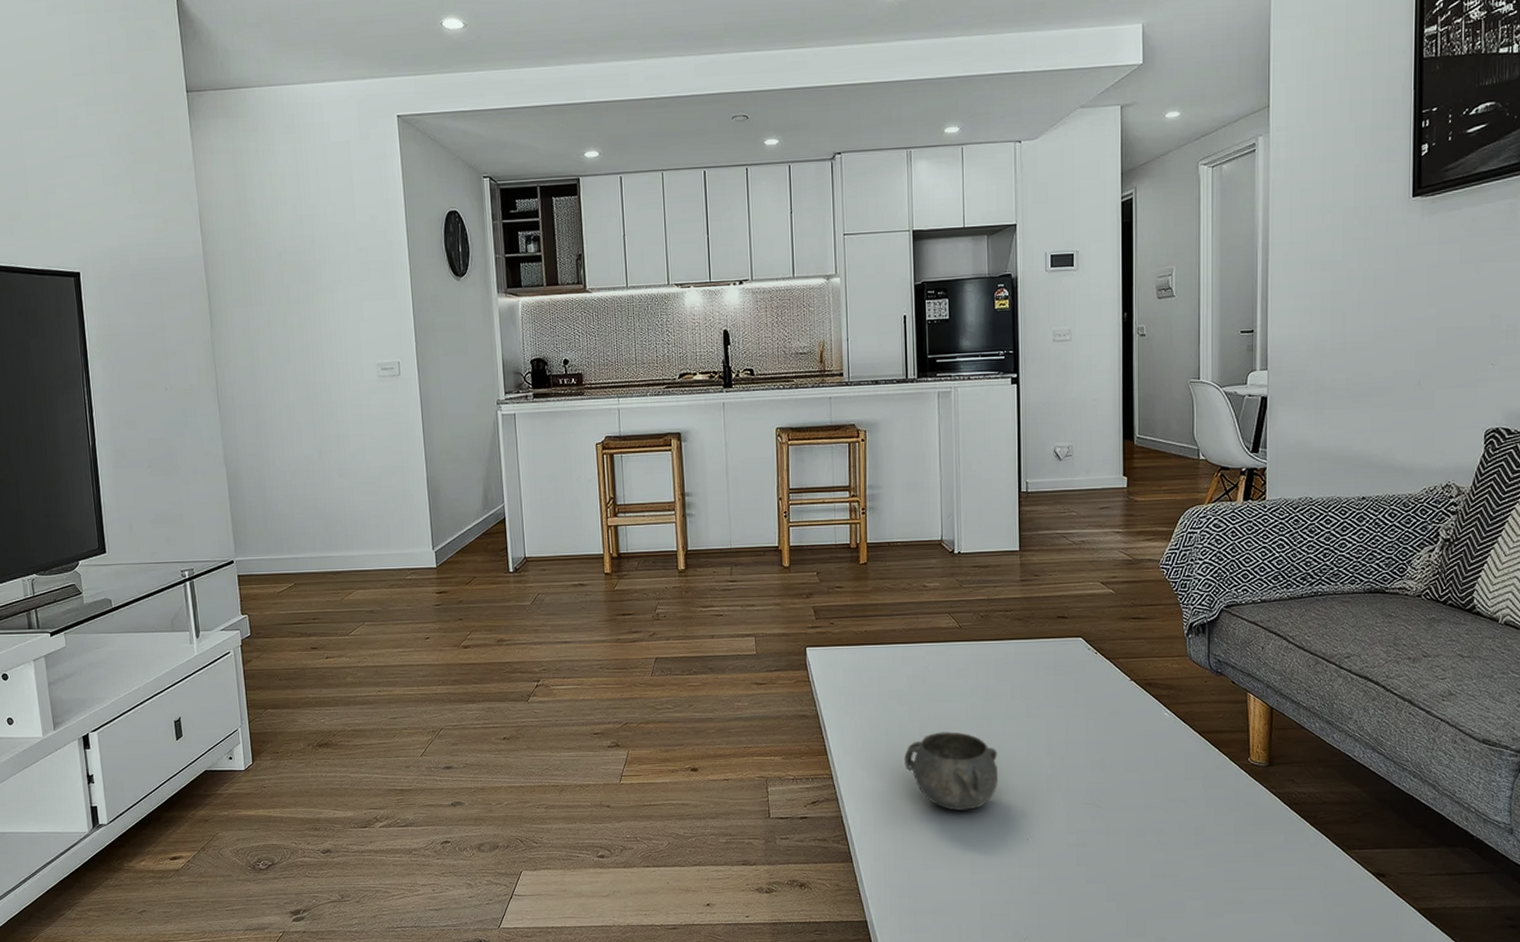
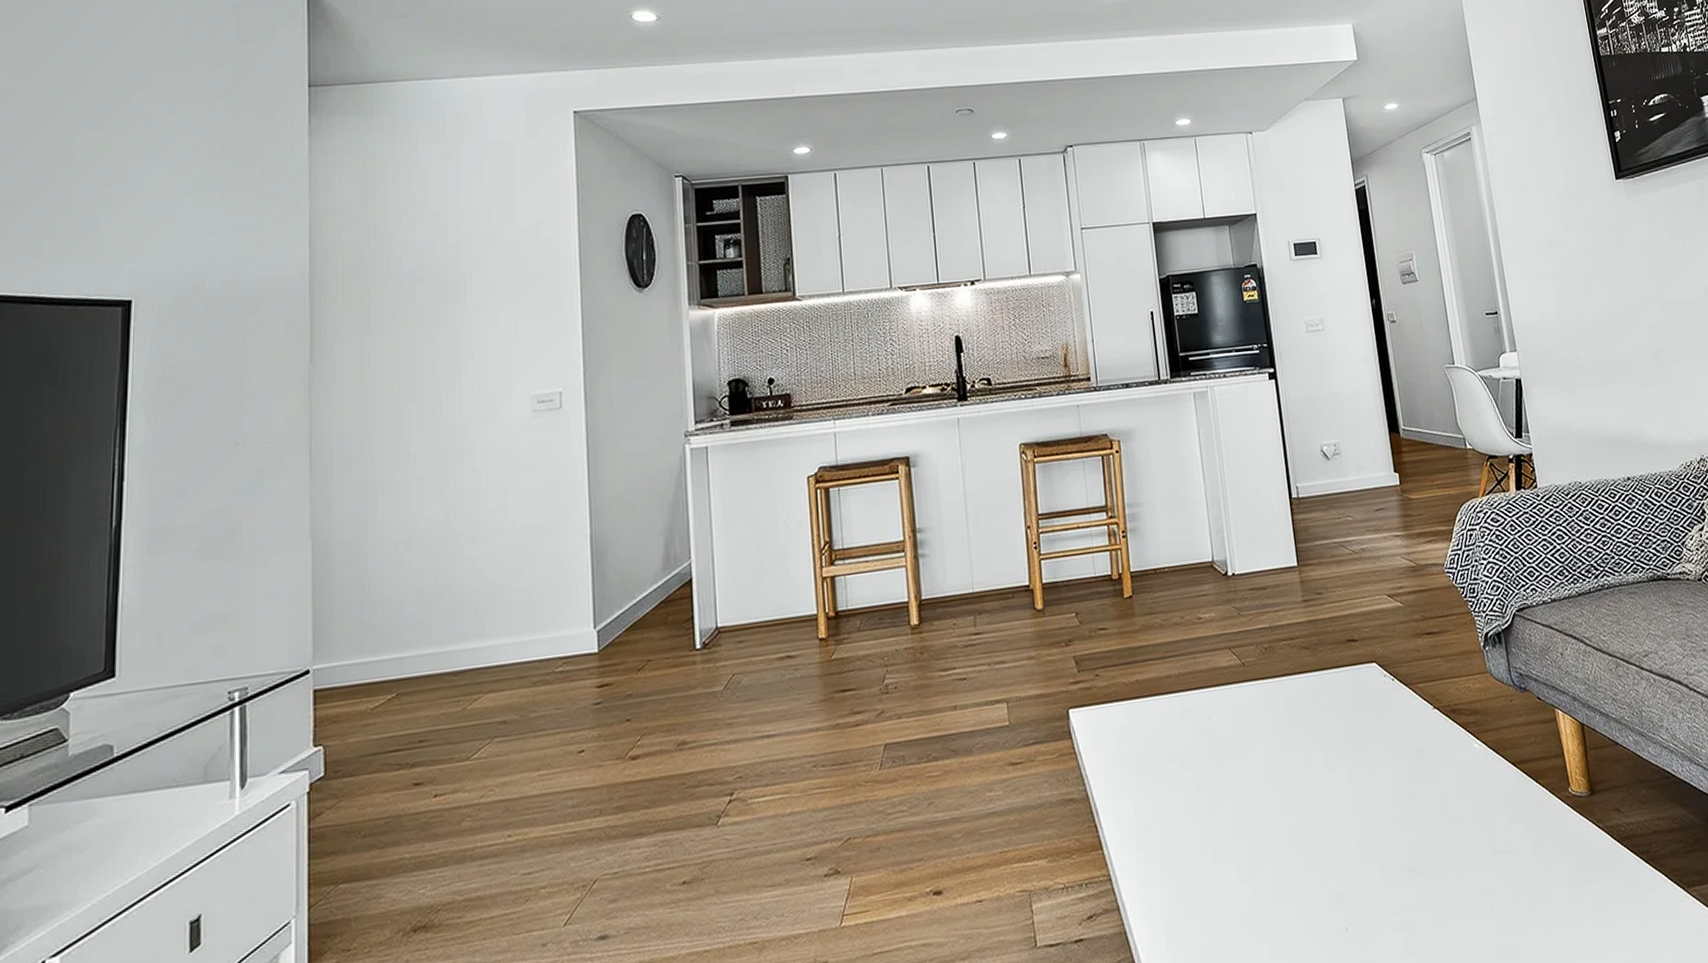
decorative bowl: present [904,731,999,811] -> none [1194,797,1305,904]

